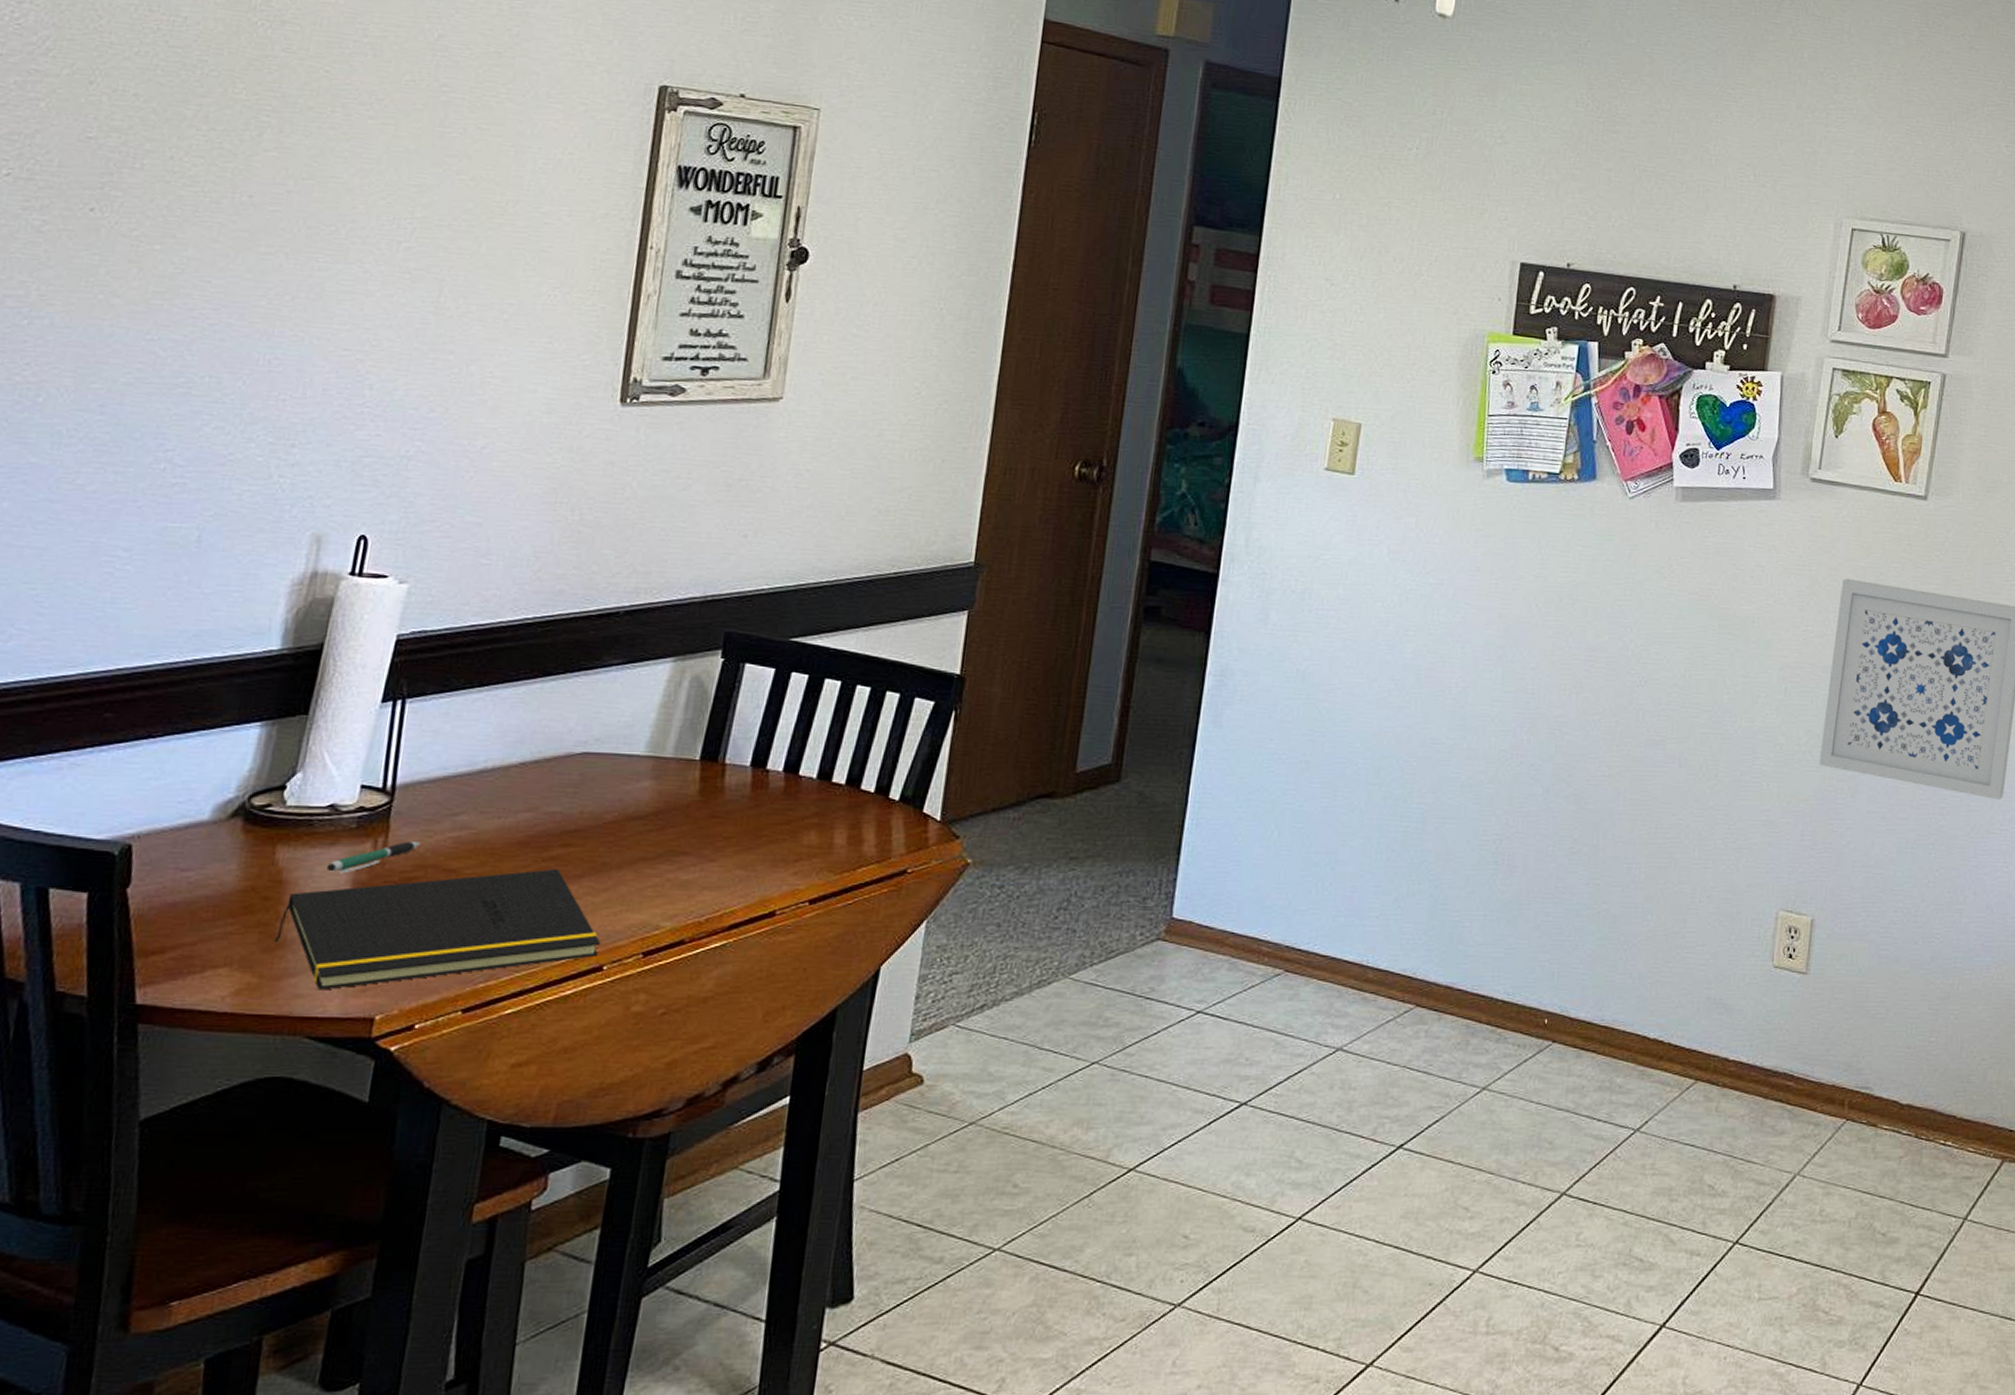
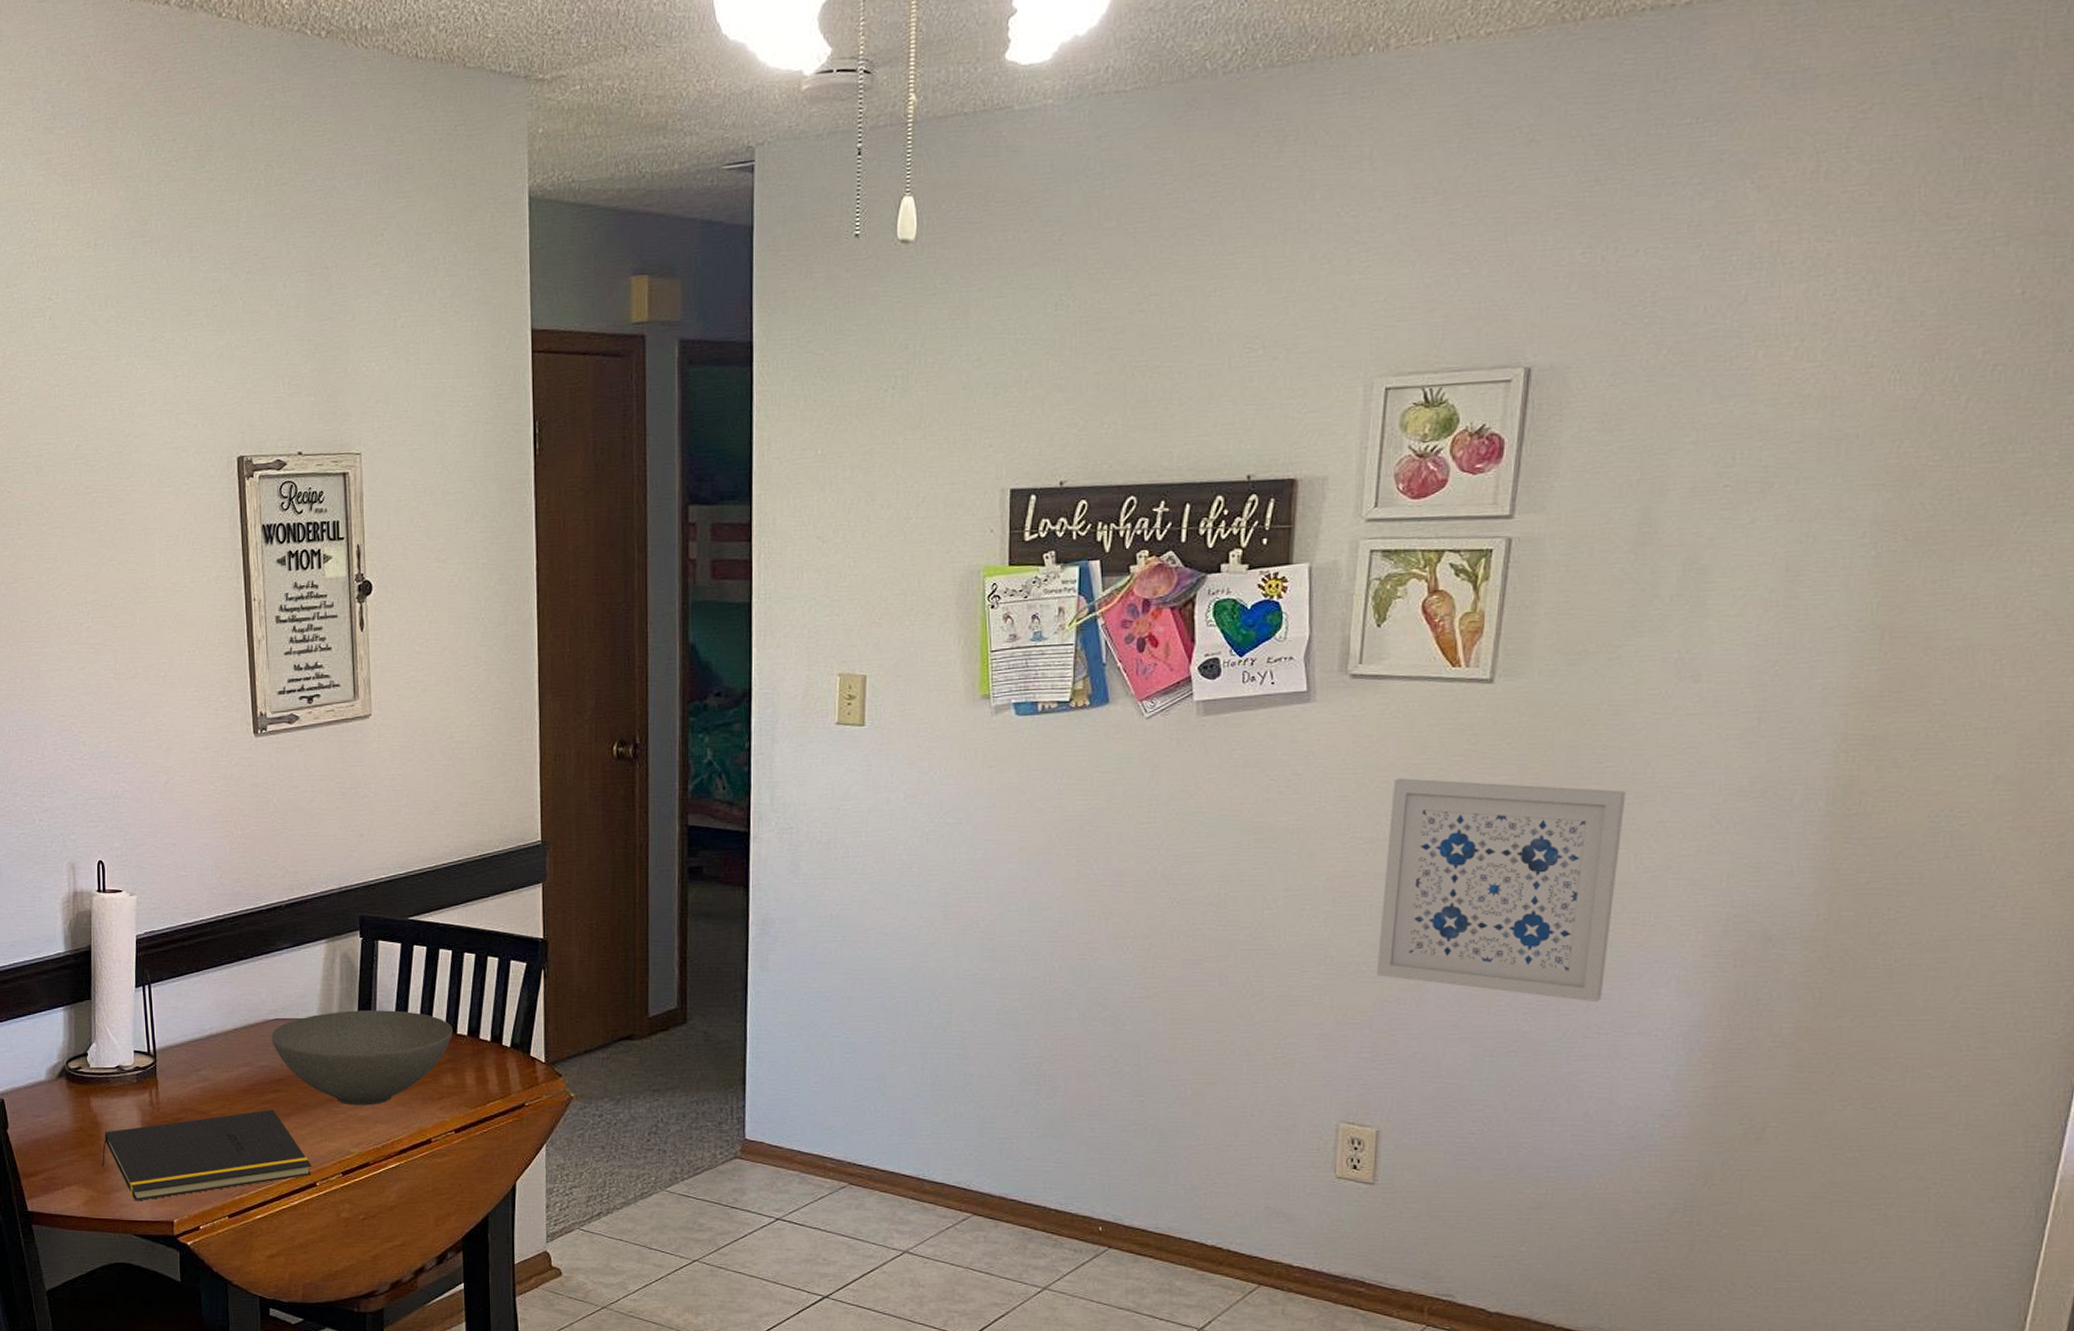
pen: present [326,842,420,874] -> none [123,1092,179,1117]
bowl: none [572,747,827,868] -> present [270,1010,453,1106]

